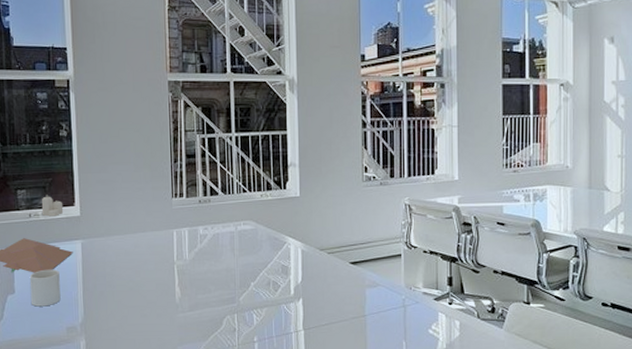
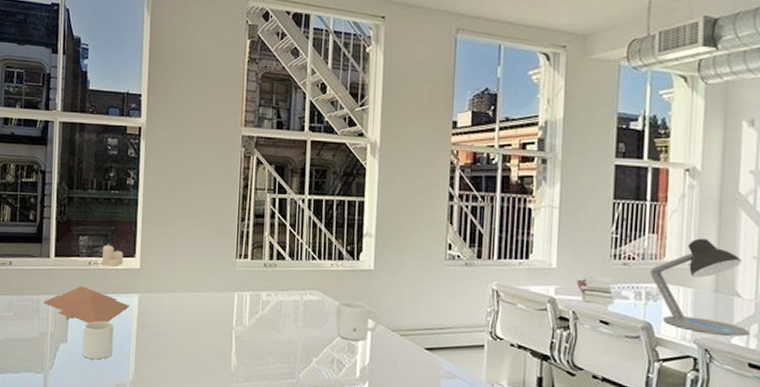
mug: none [269,226,308,262] -> present [336,300,380,341]
books: none [476,184,508,209] -> present [576,275,614,305]
desk lamp: none [536,143,618,225] -> present [650,238,750,337]

